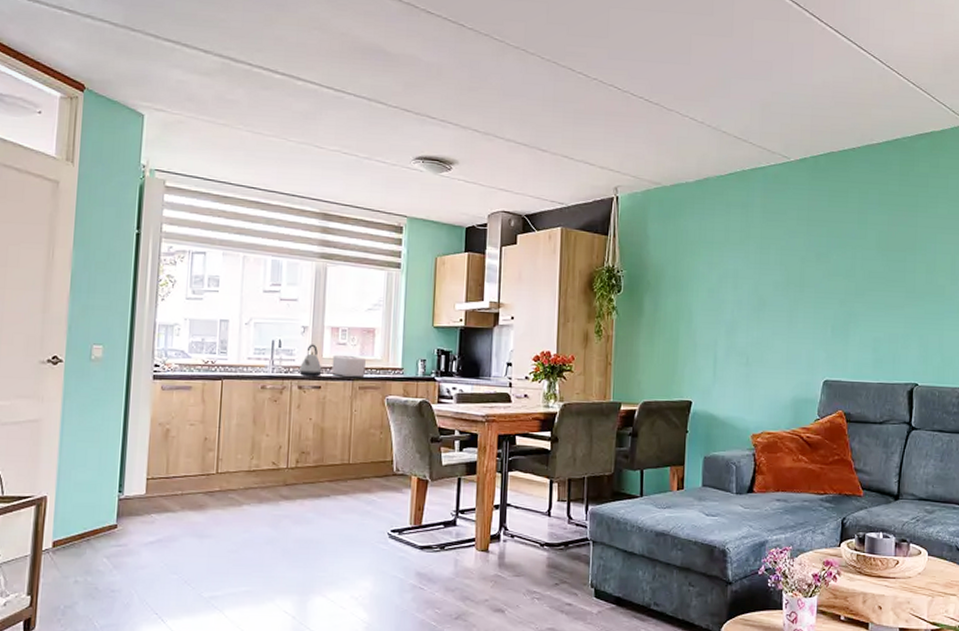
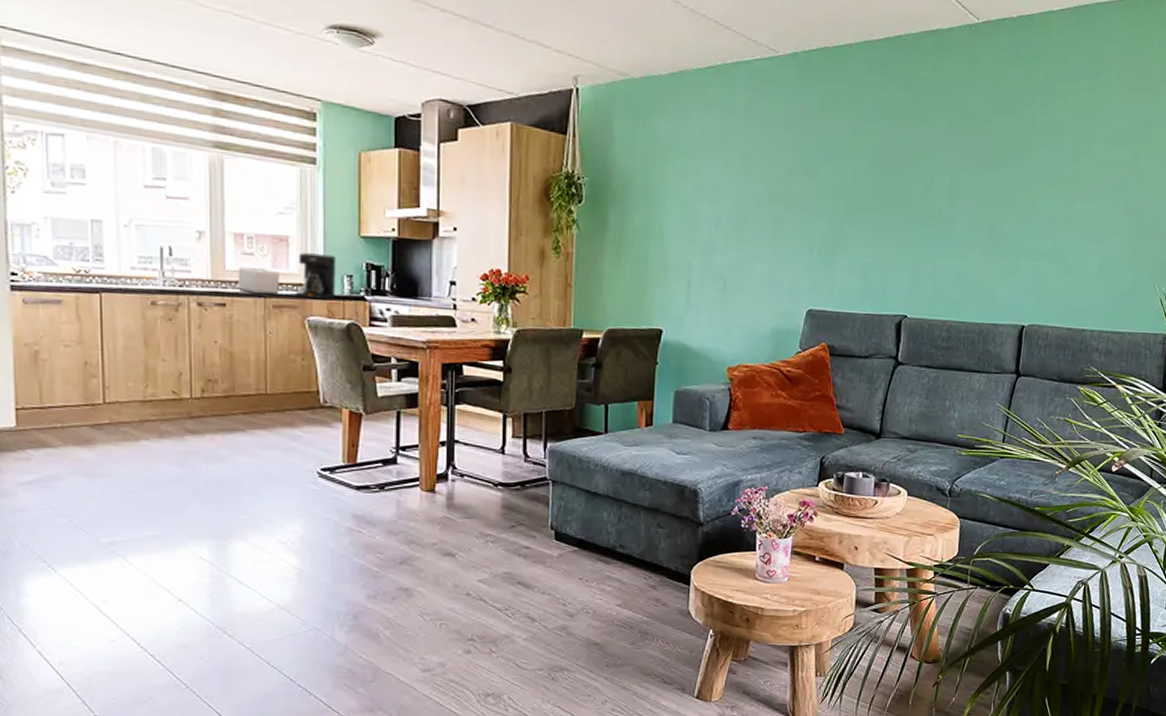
kettle: present [298,344,322,378] -> none [196,252,226,293]
coffee maker: none [377,342,413,381] -> present [294,253,337,300]

